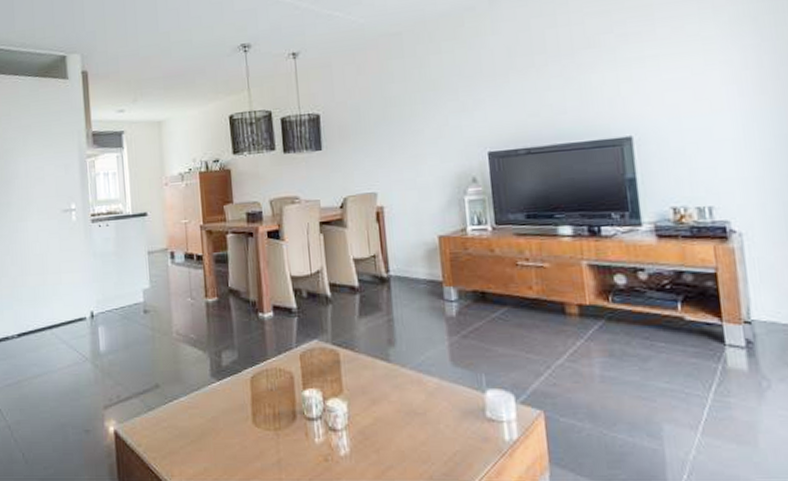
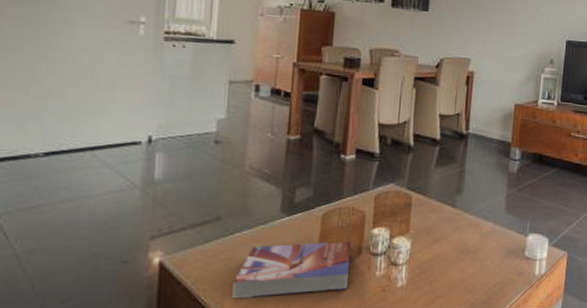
textbook: none [178,406,288,468] -> present [232,242,351,299]

